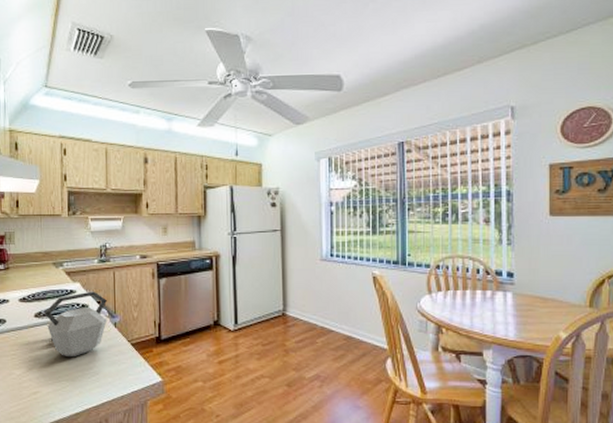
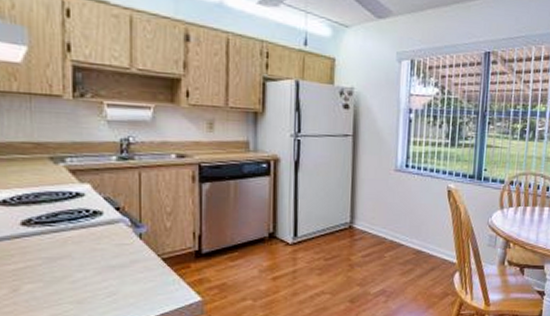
kettle: present [44,291,108,358] -> none [36,194,130,275]

